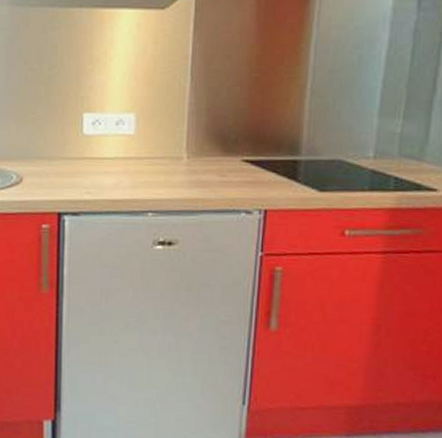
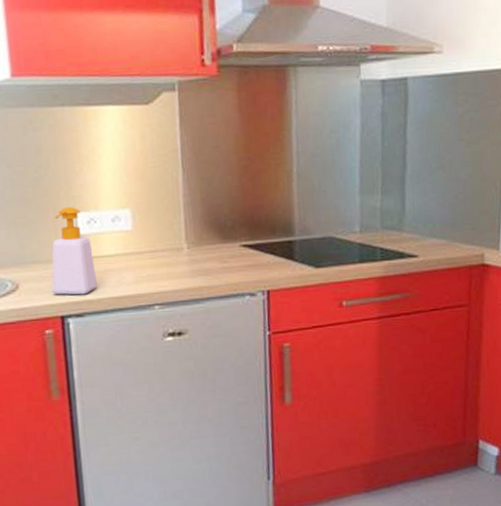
soap bottle: none [52,107,95,194] -> present [51,207,97,295]

